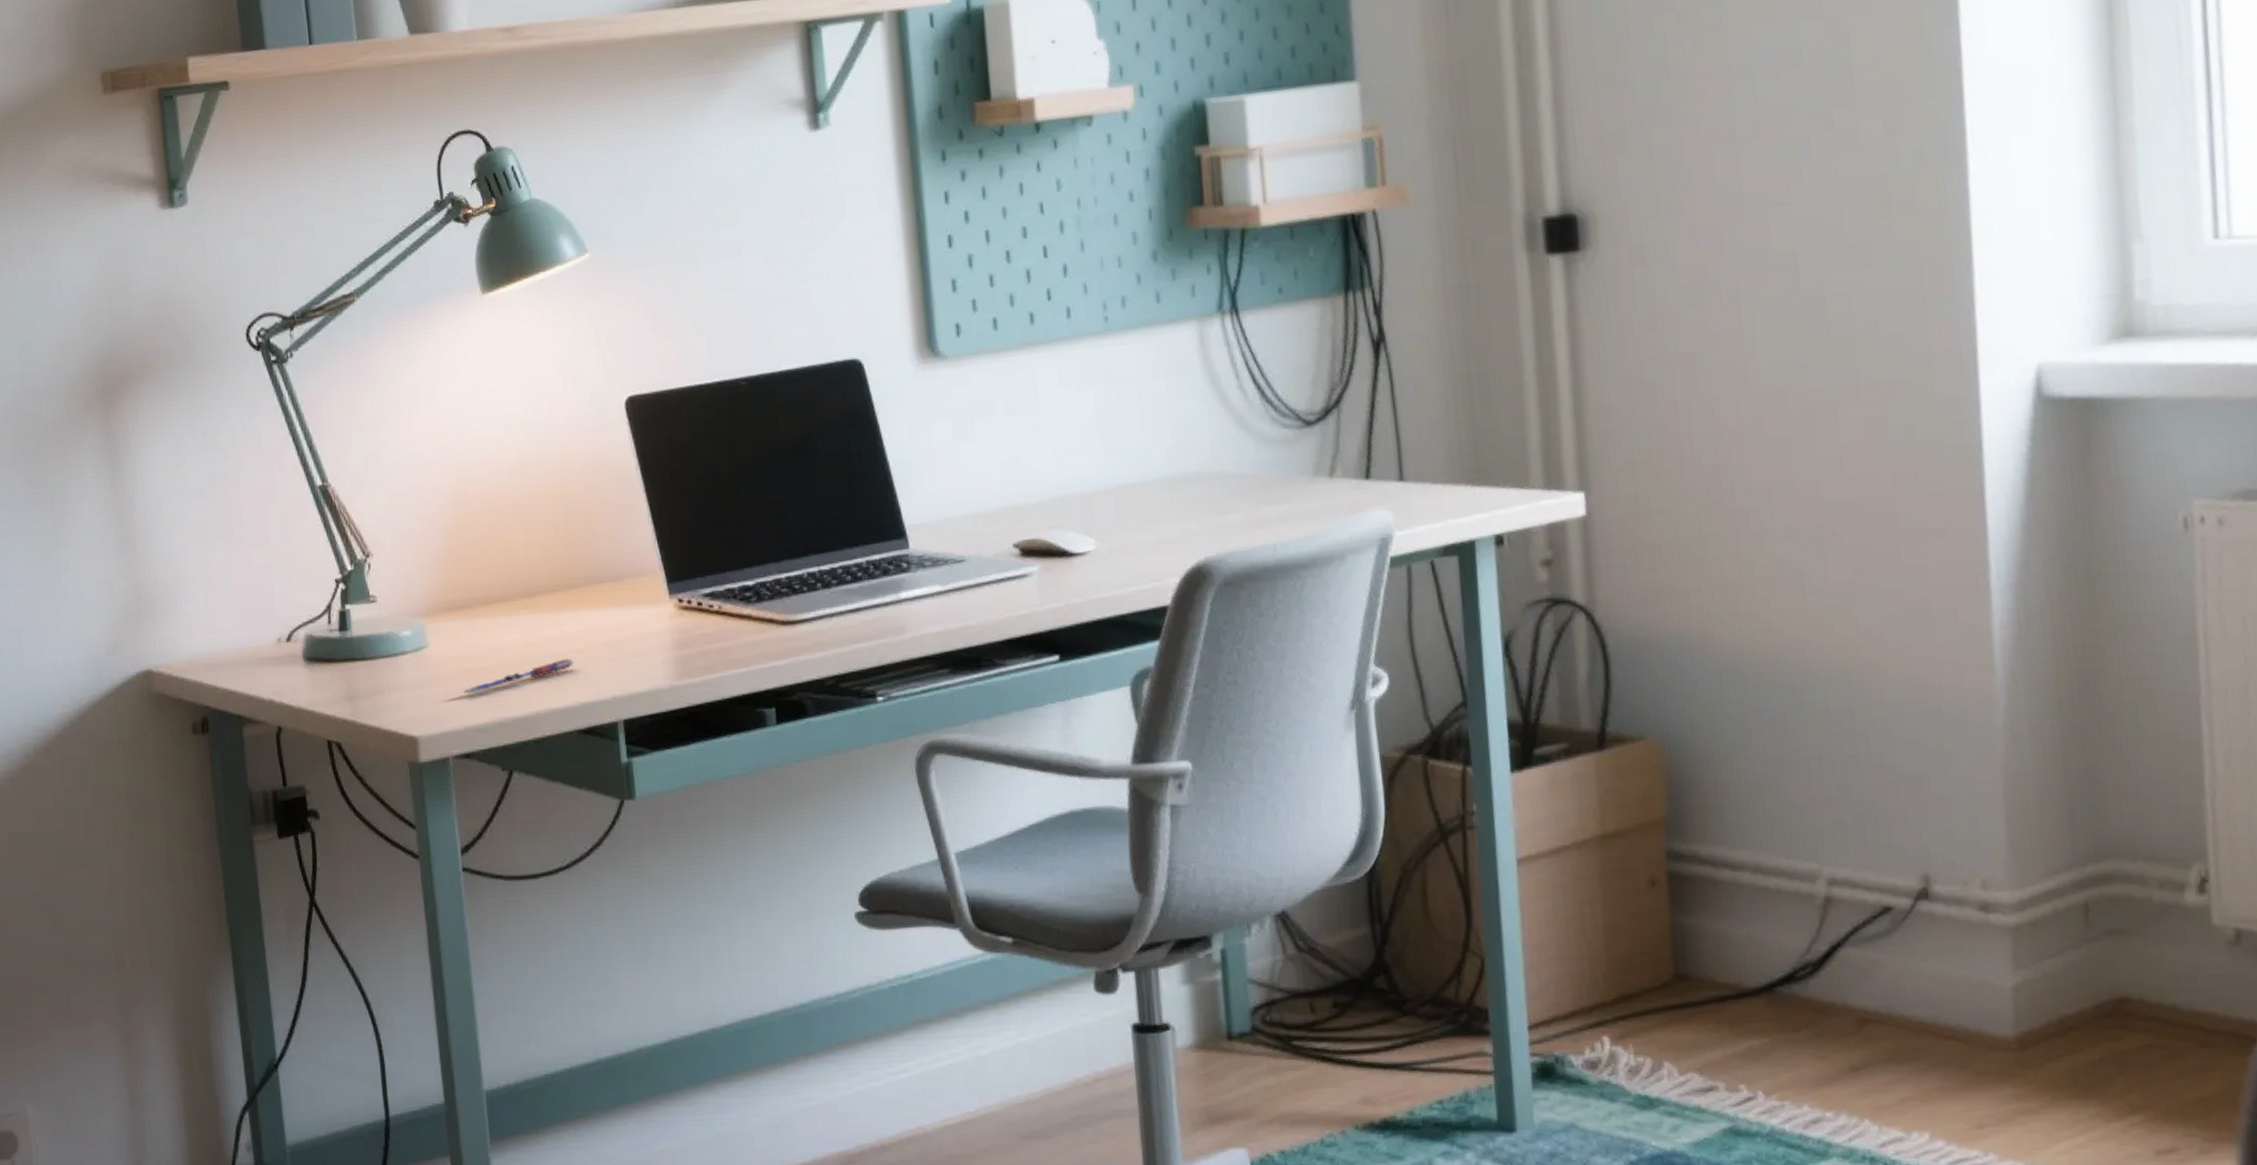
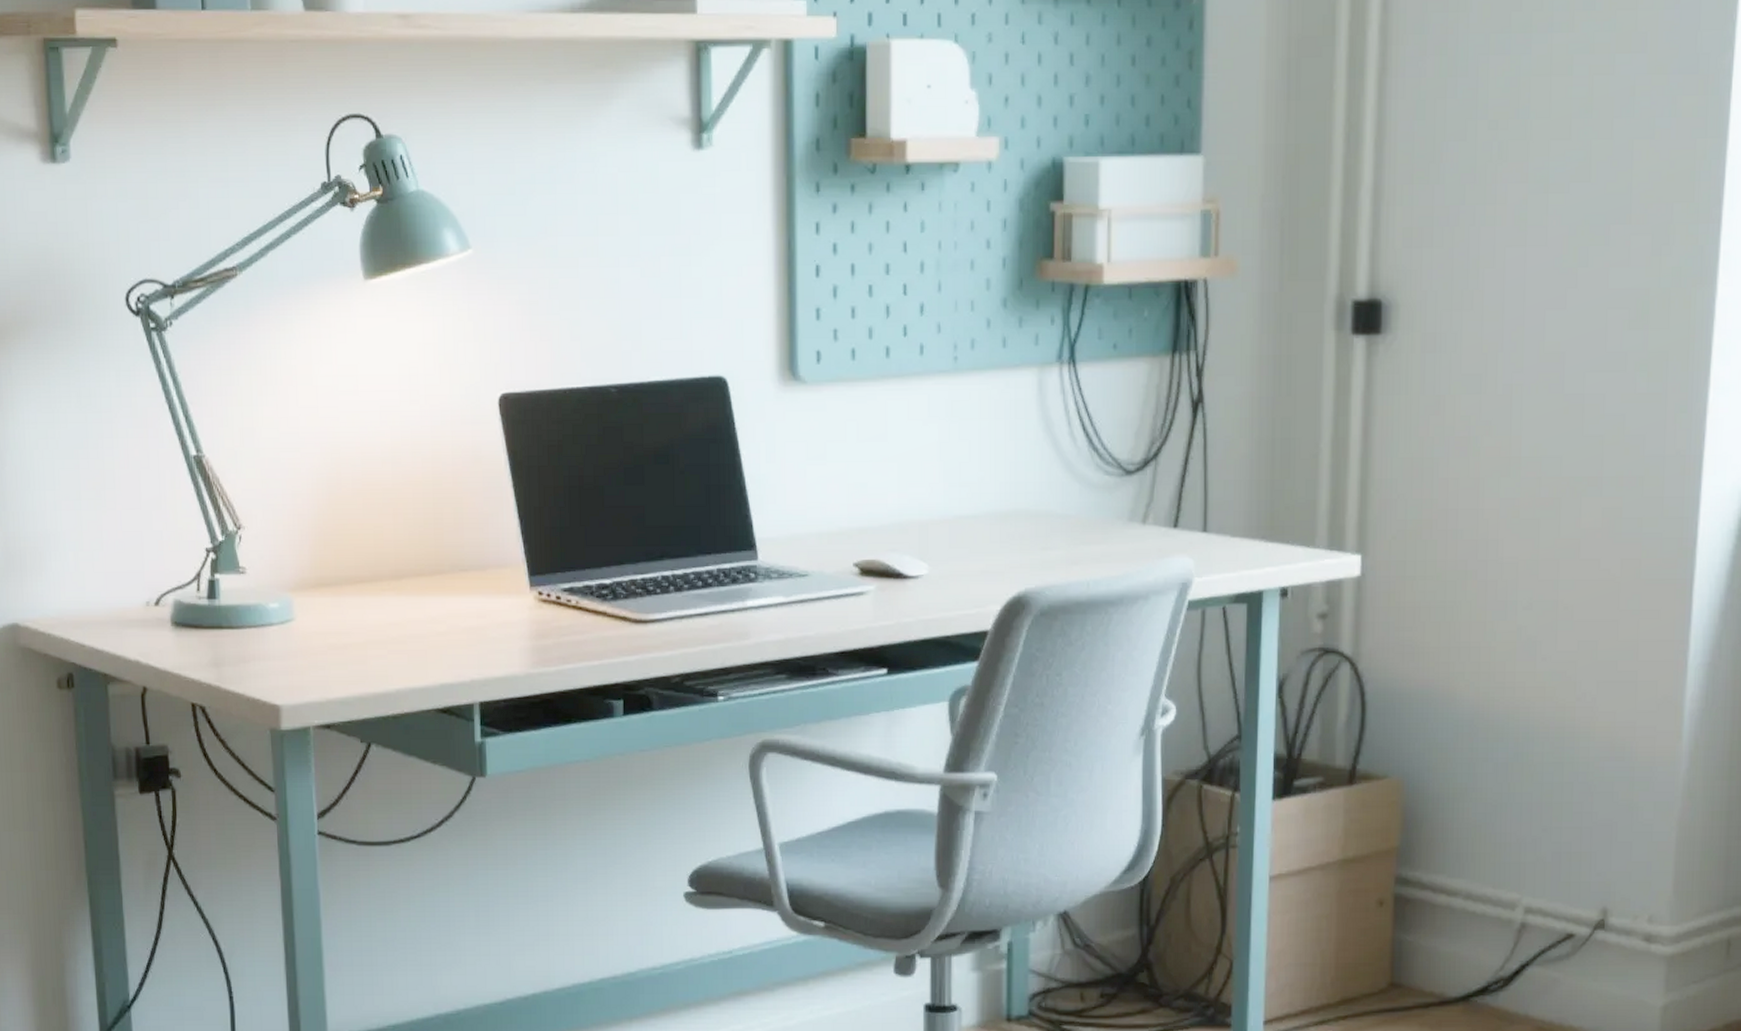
pen: present [463,658,575,694] -> none [327,641,436,668]

